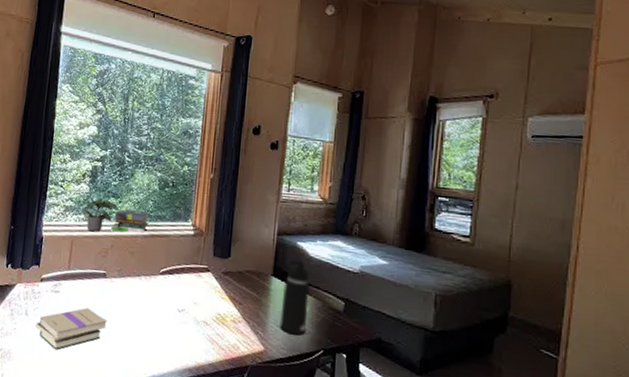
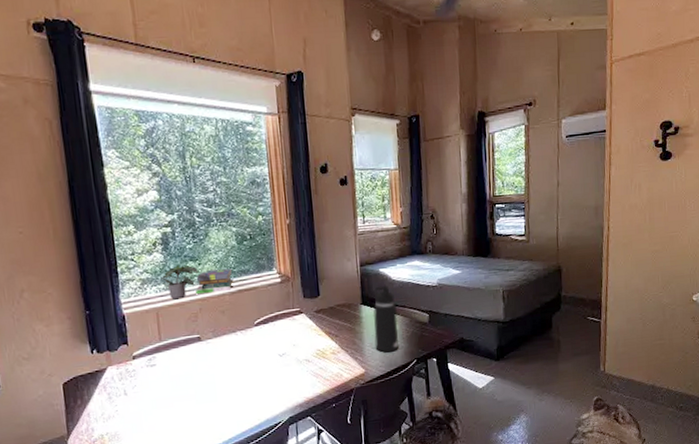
books: present [35,308,107,350] -> none [138,373,212,421]

